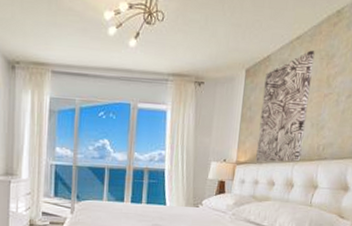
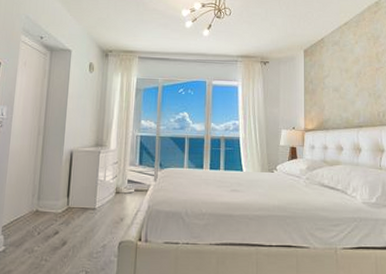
wall art: present [256,50,315,162] -> none [322,33,364,129]

